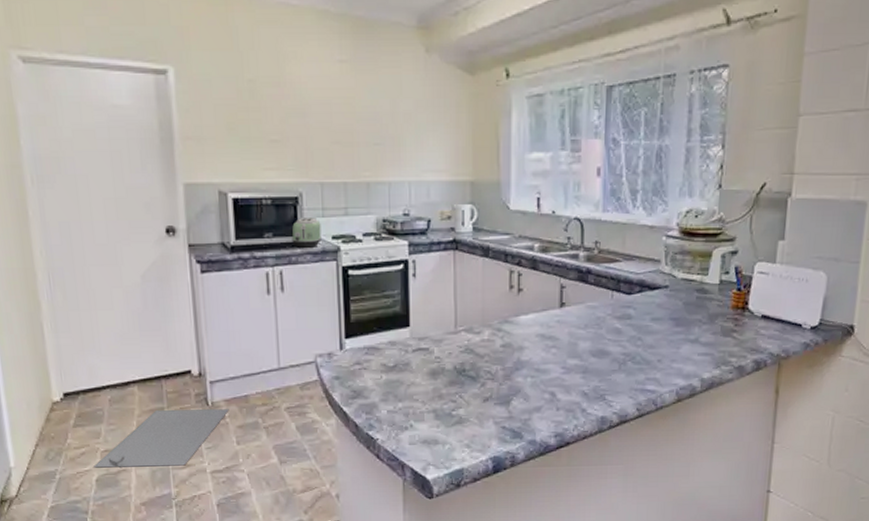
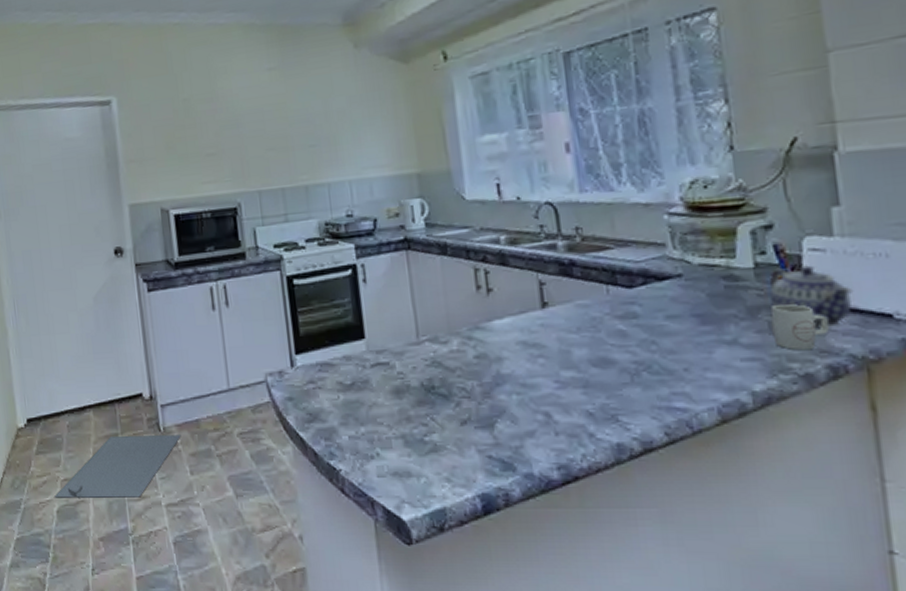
toaster: present [292,218,322,249] -> none [233,227,263,260]
mug: none [722,312,761,349] -> present [770,303,829,351]
teapot: none [726,284,781,332] -> present [769,265,854,327]

